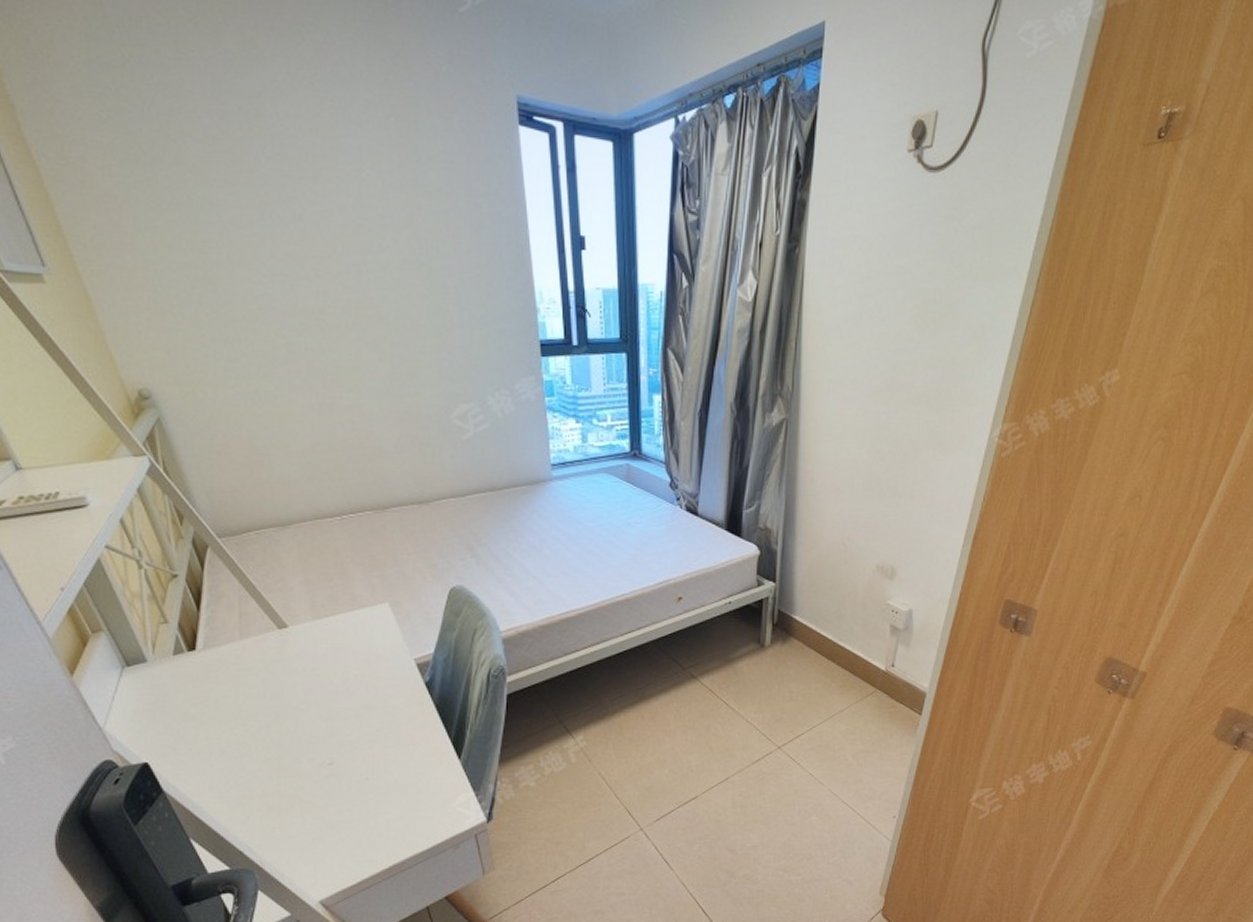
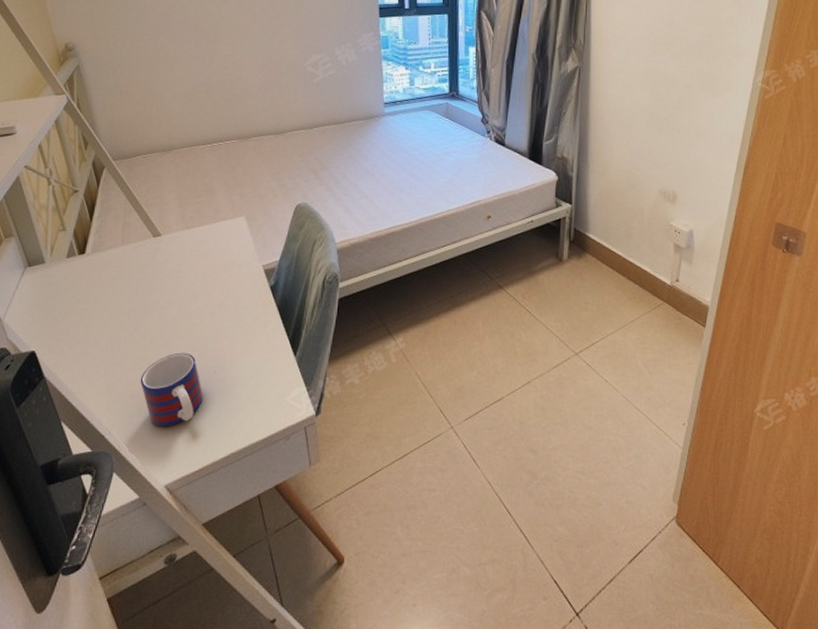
mug: none [279,759,355,840] -> present [140,352,203,427]

